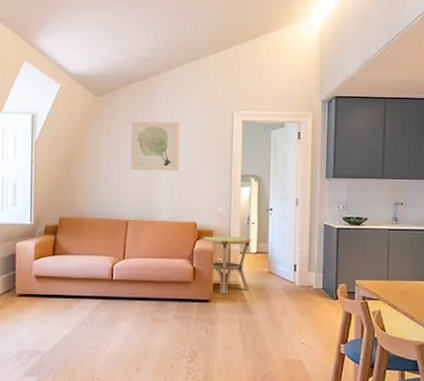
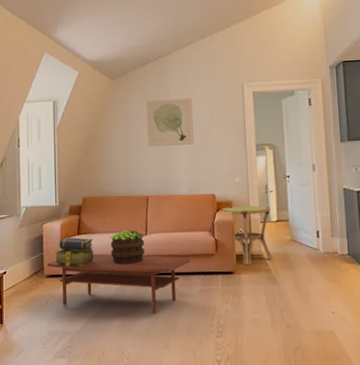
coffee table: none [20,276,167,337] -> present [47,254,191,313]
stack of books: none [27,256,68,288] -> present [54,236,93,267]
potted plant: none [86,253,122,288] -> present [110,229,145,265]

